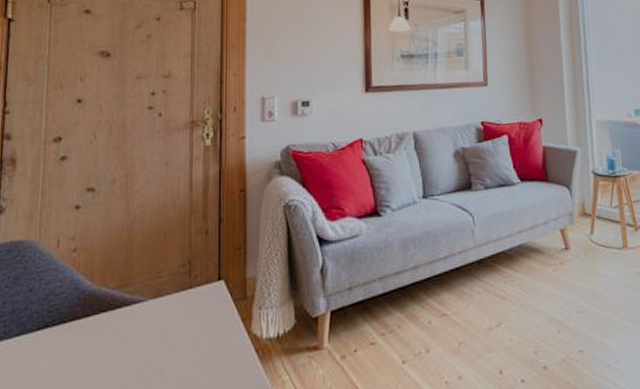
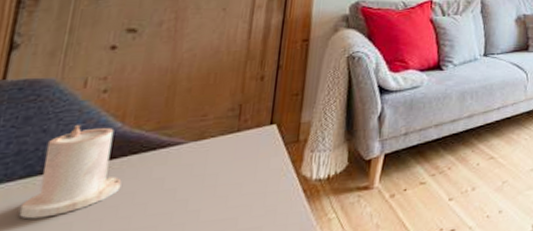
candle: none [18,283,96,375] -> present [18,124,122,219]

